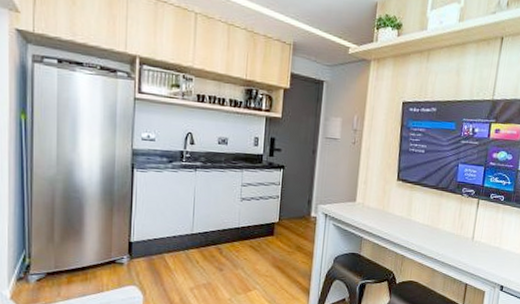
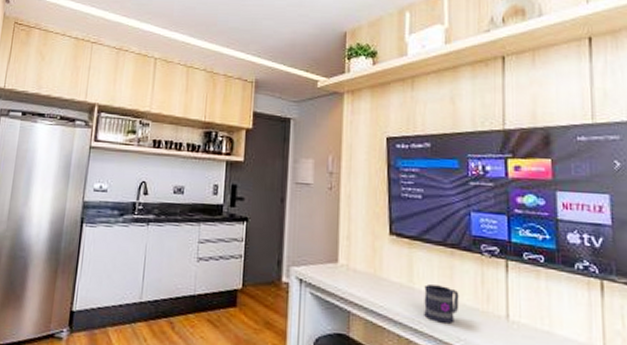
mug: none [416,217,443,245] -> present [424,284,459,325]

